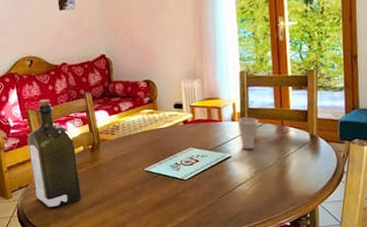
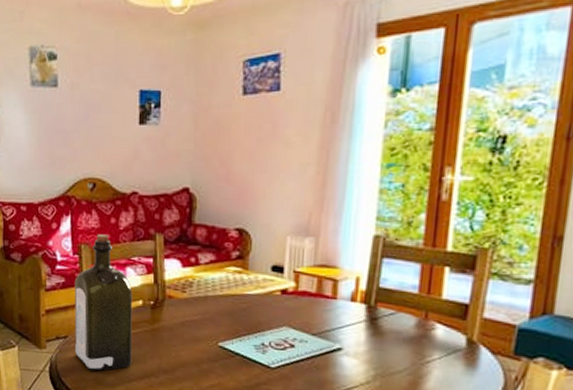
cup: present [237,117,259,150] -> none [359,298,392,345]

